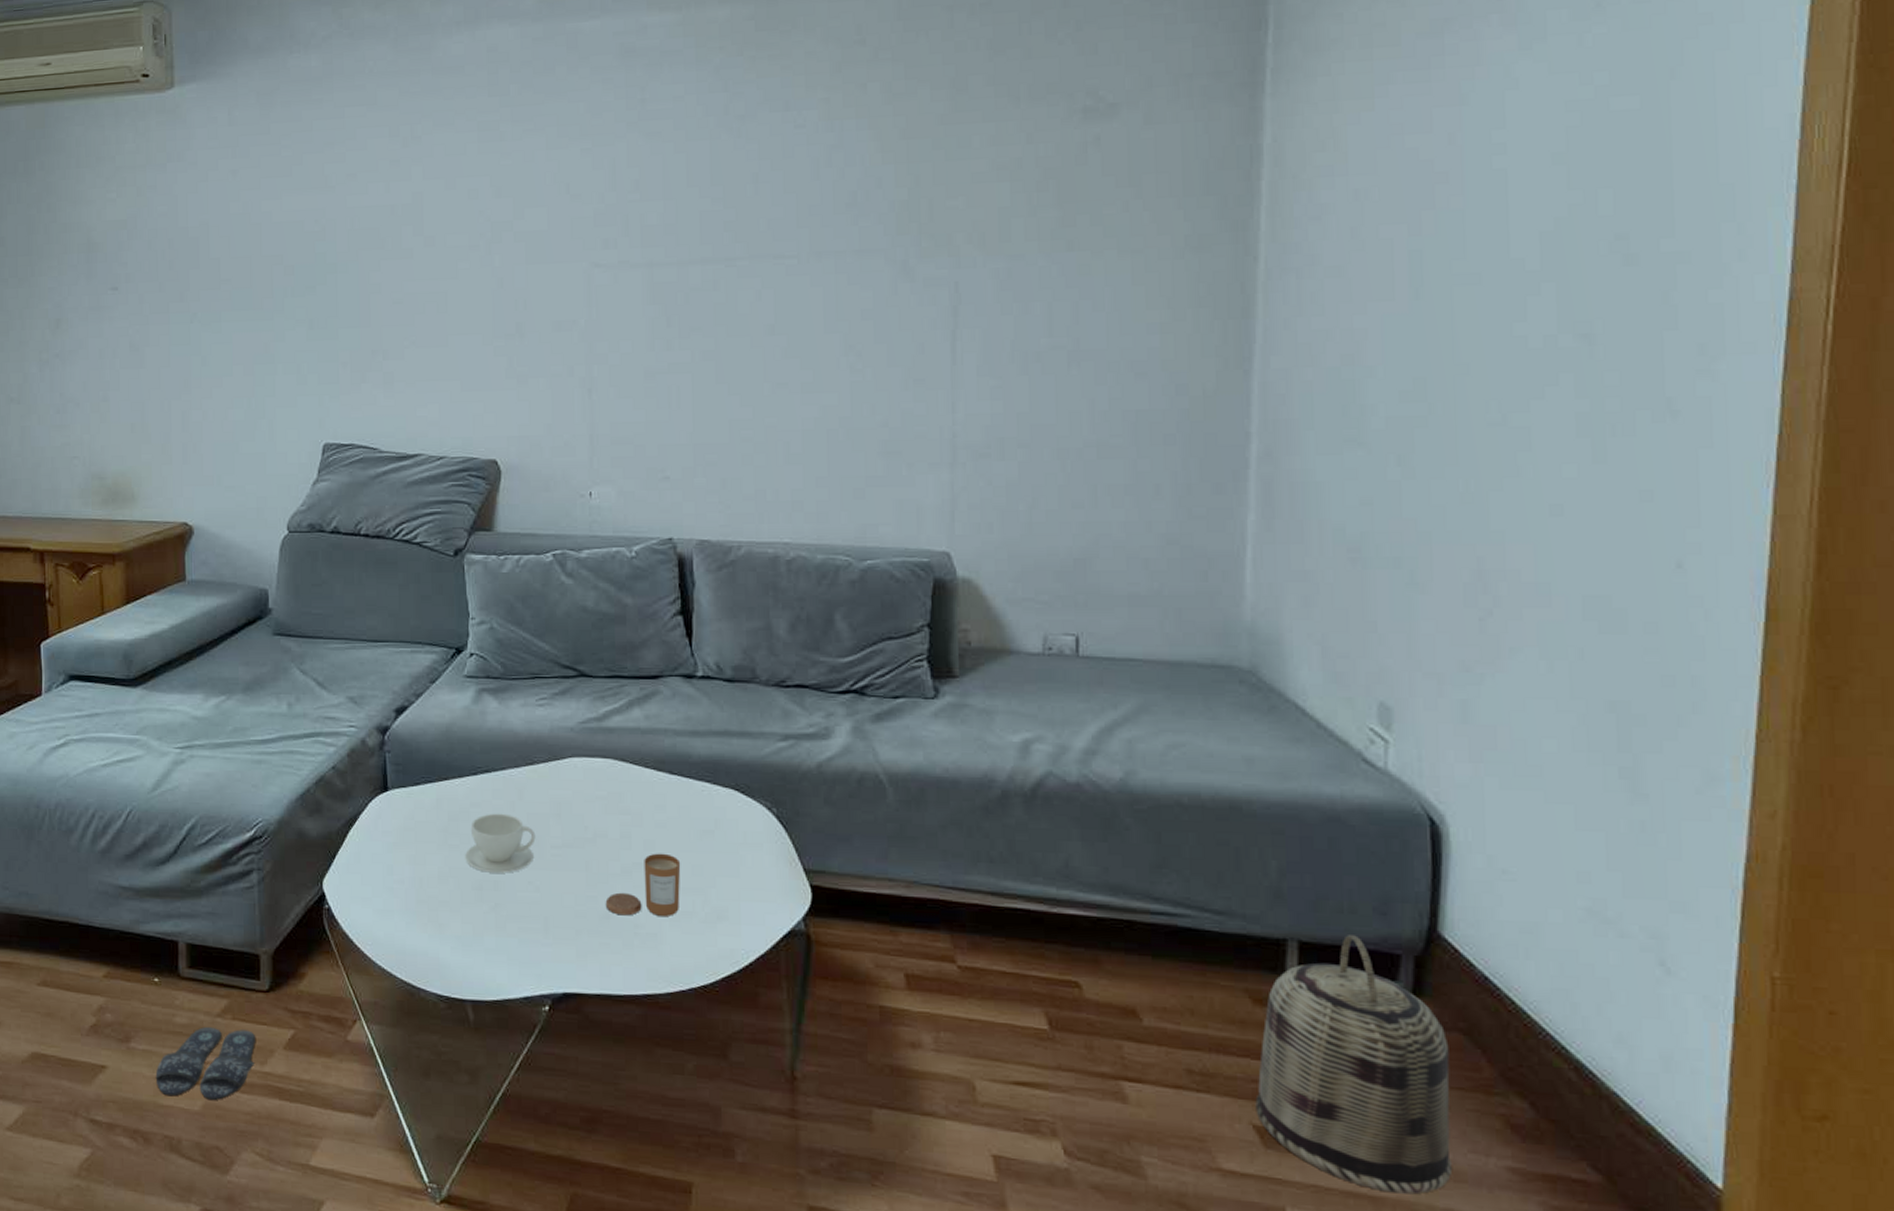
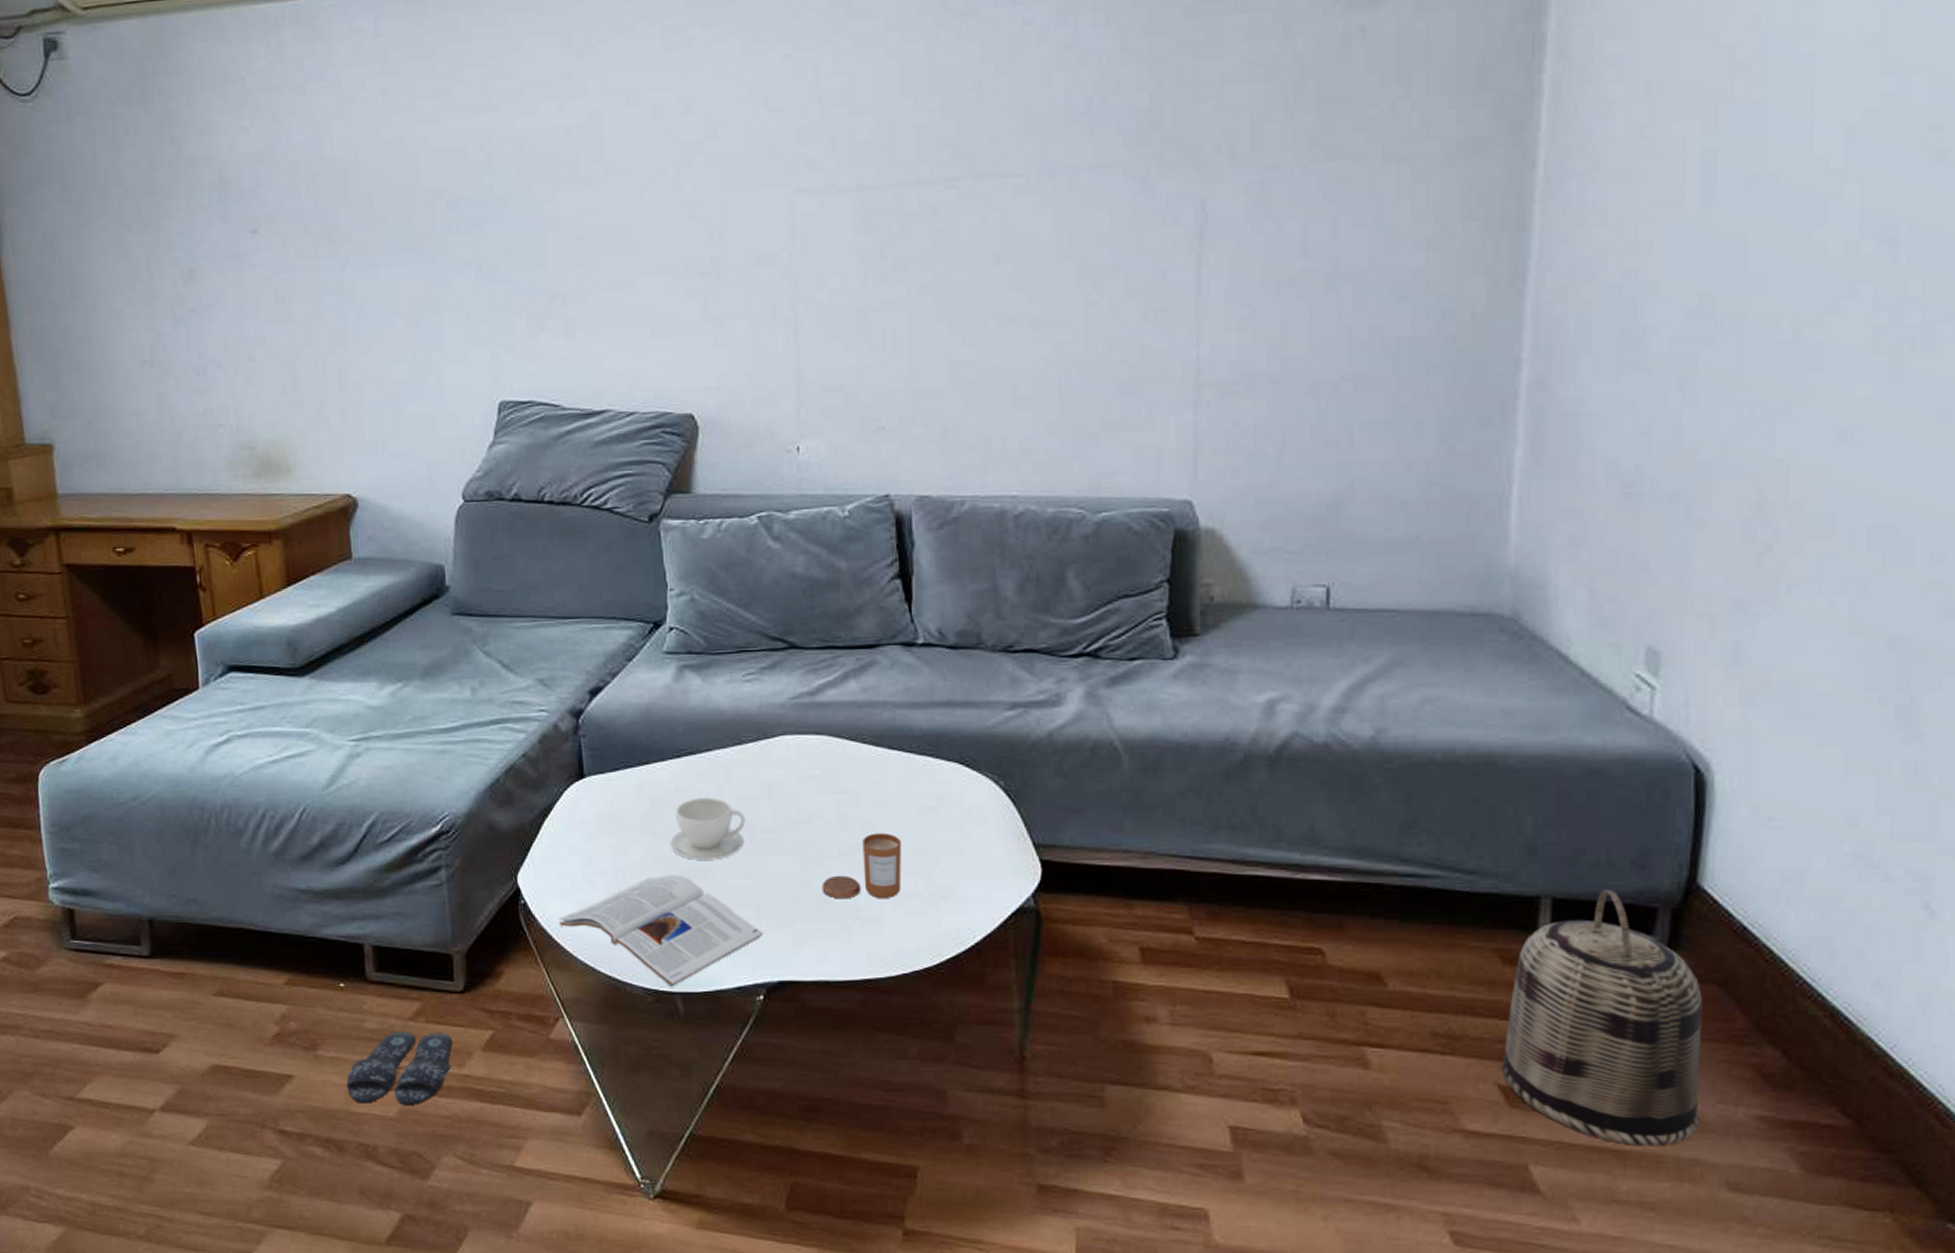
magazine: none [360,886,550,994] -> present [559,875,763,987]

